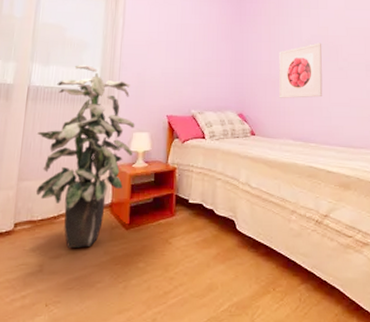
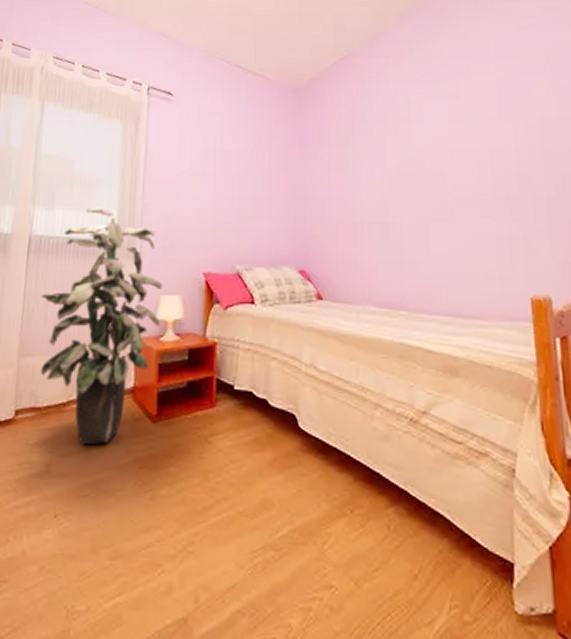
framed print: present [279,43,323,98] -> none [354,171,418,249]

